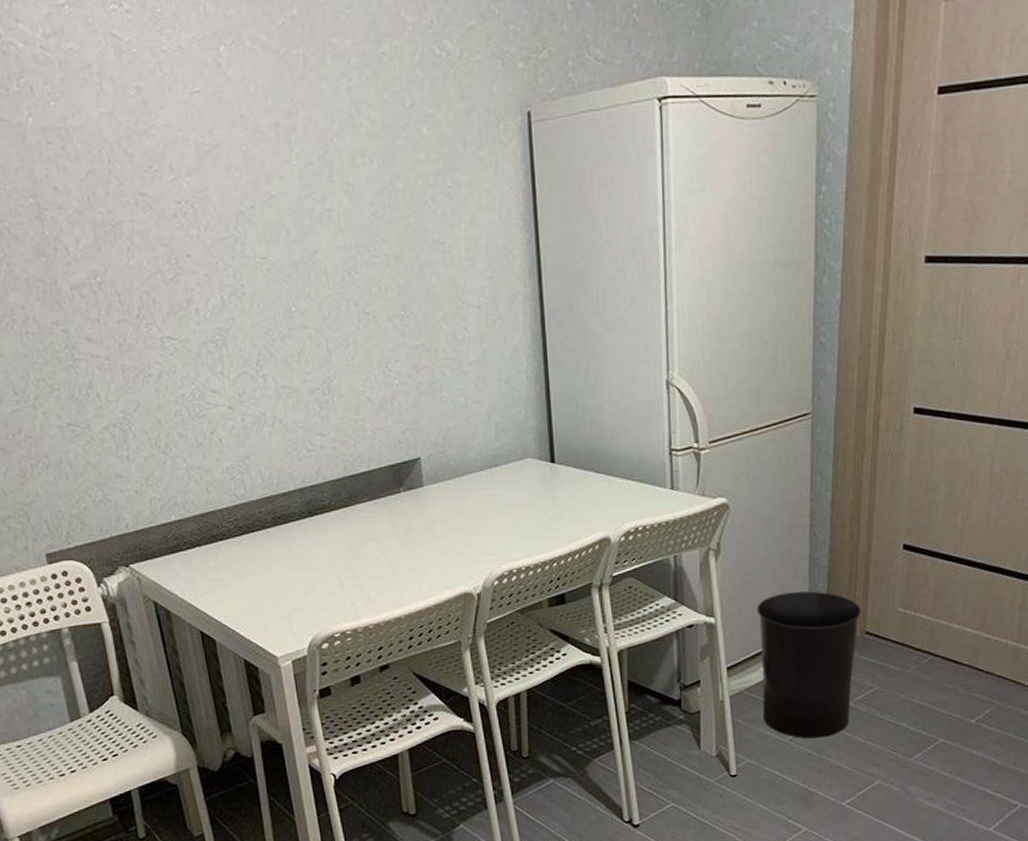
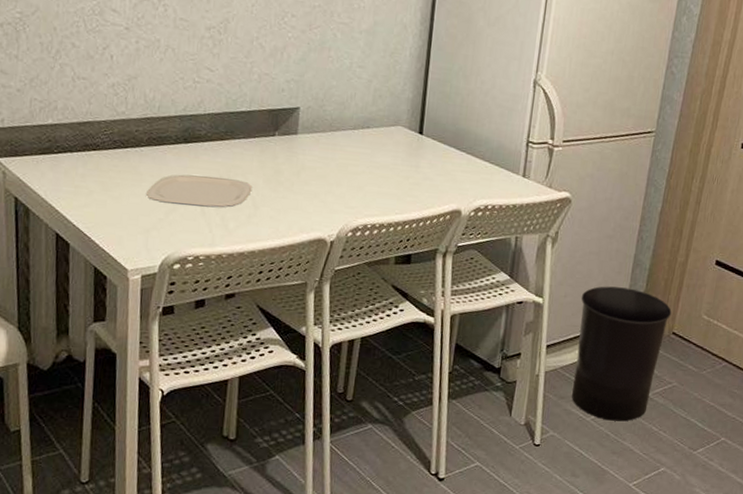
plate: none [280,545,387,583] -> present [145,174,253,208]

